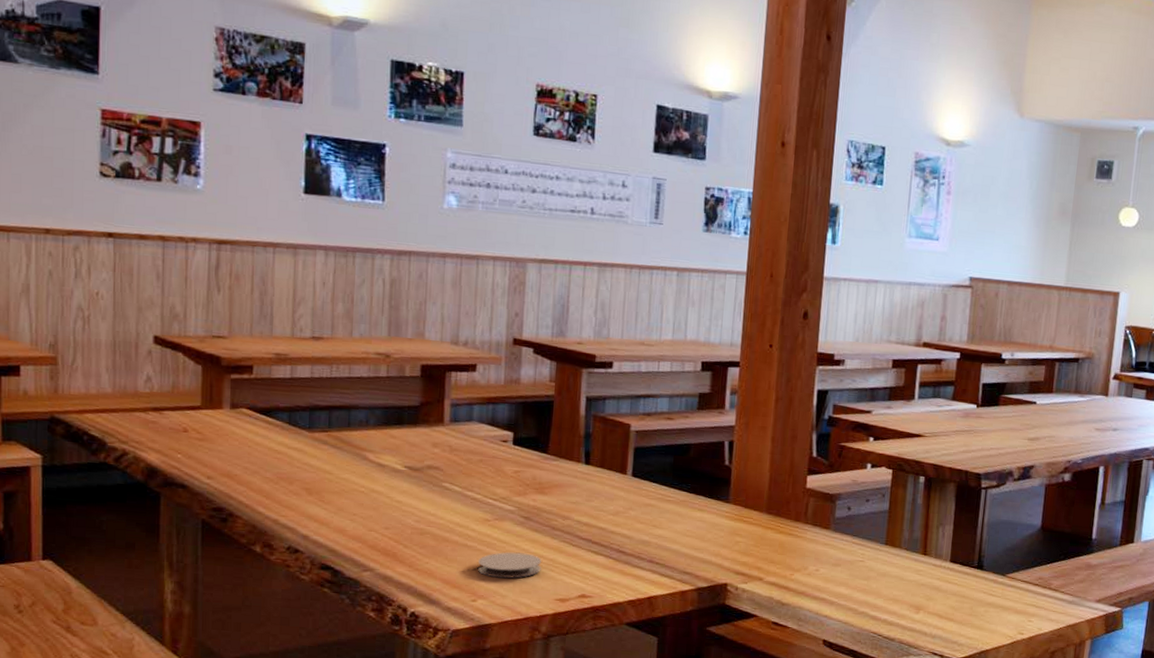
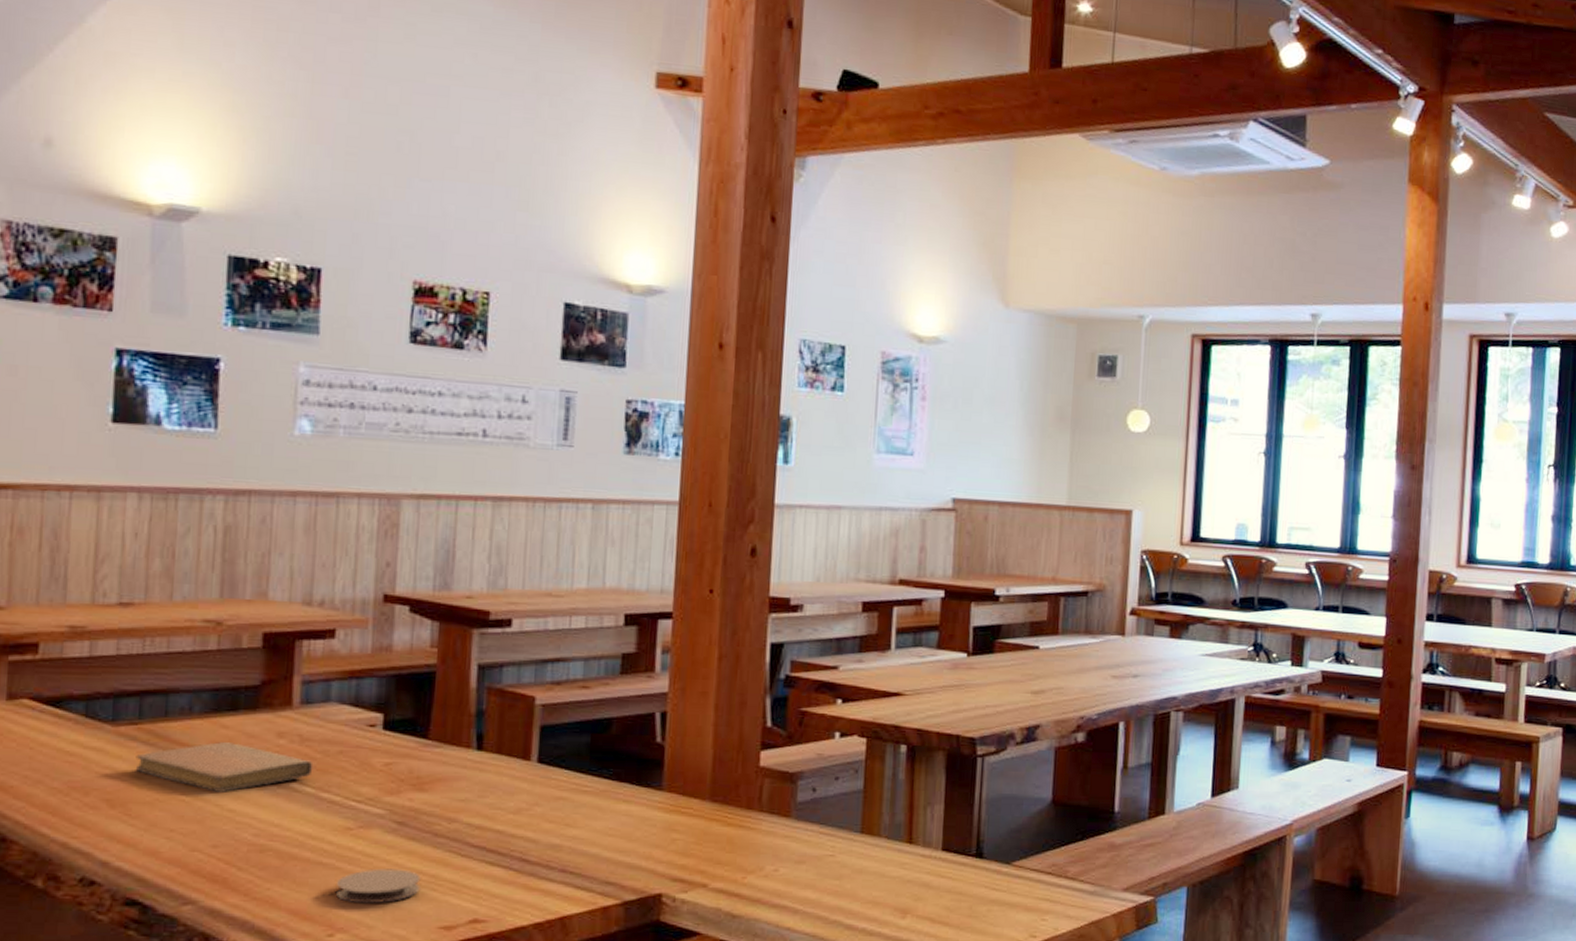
notebook: none [327,448,460,488] -> present [135,742,314,792]

